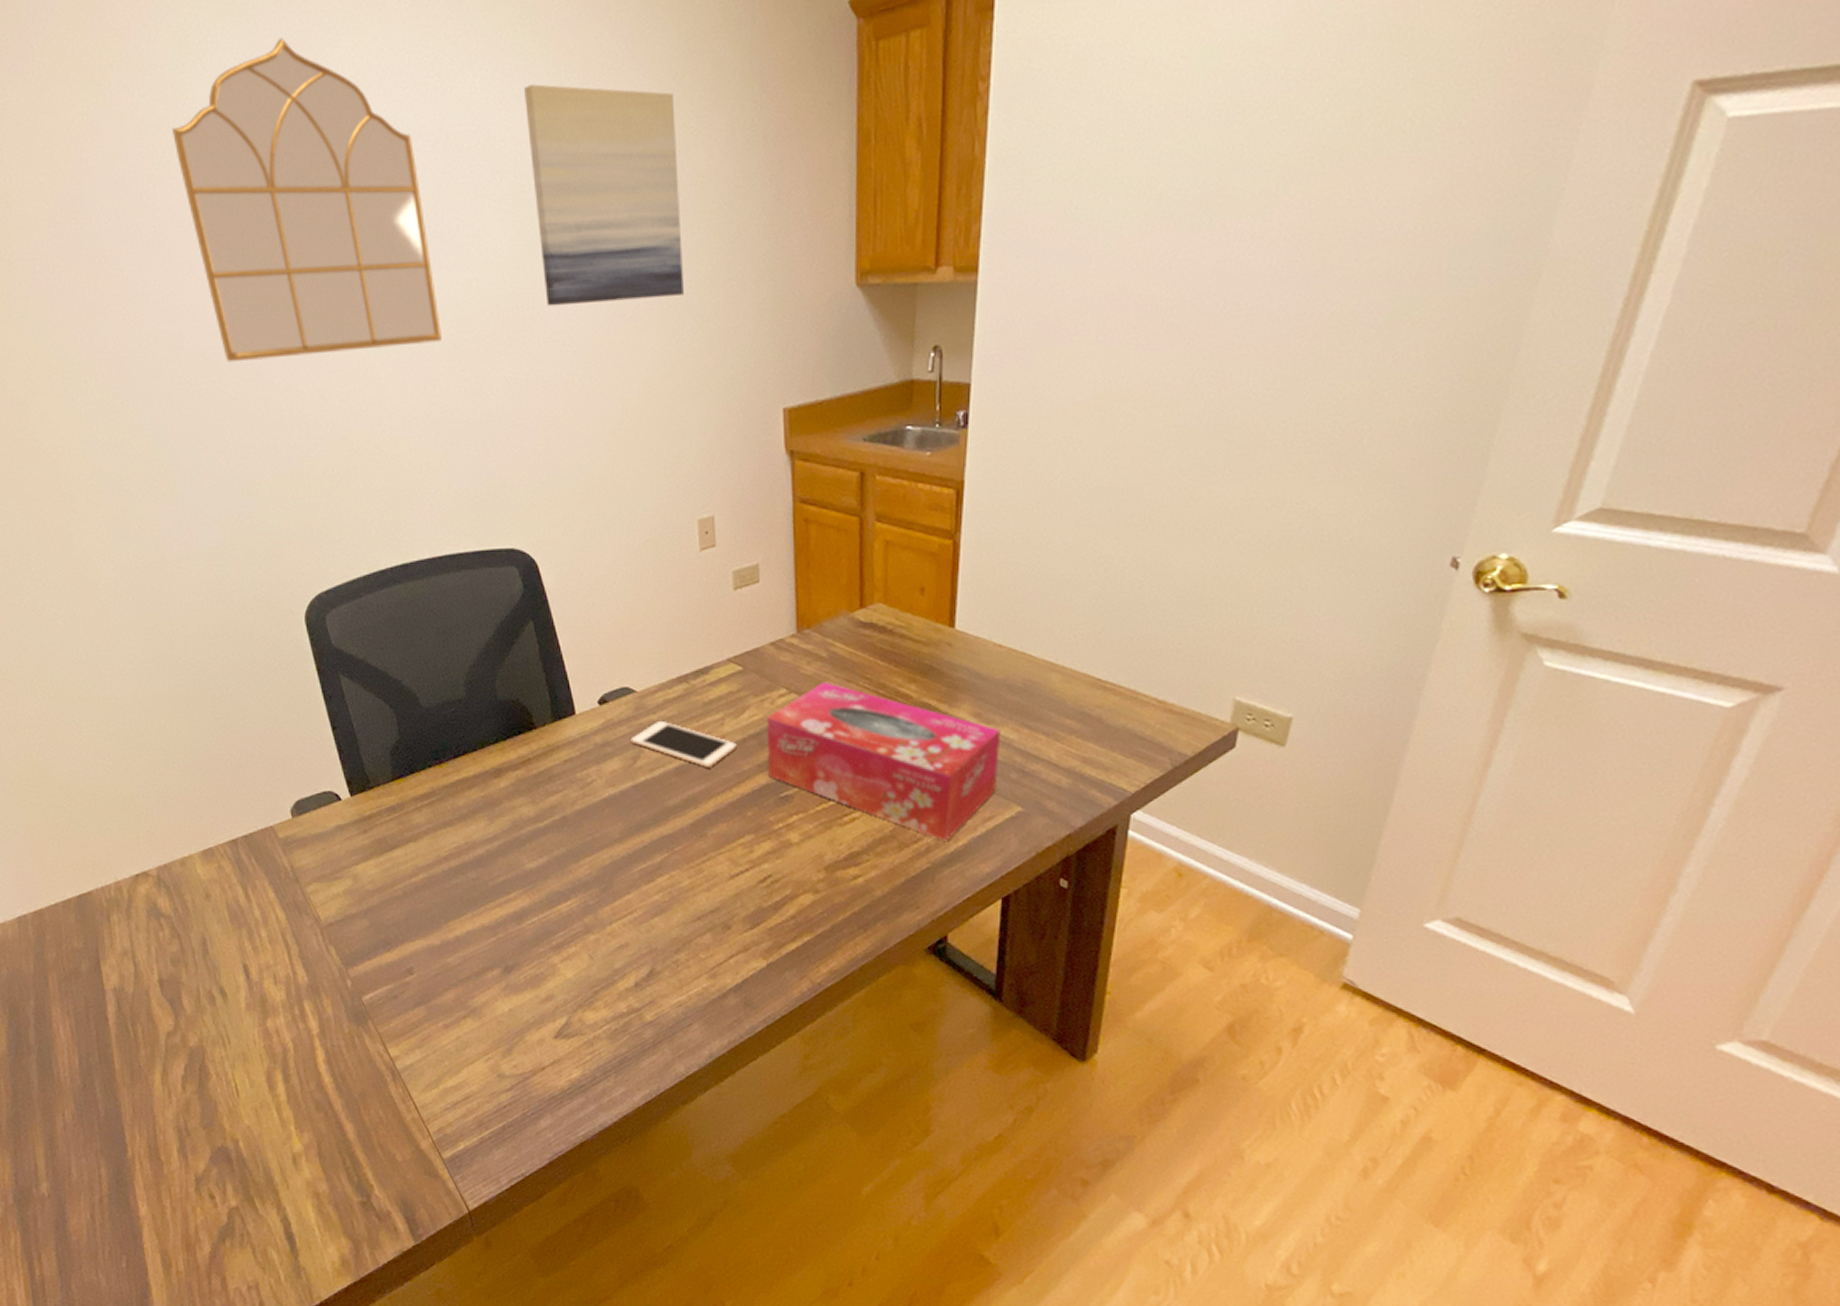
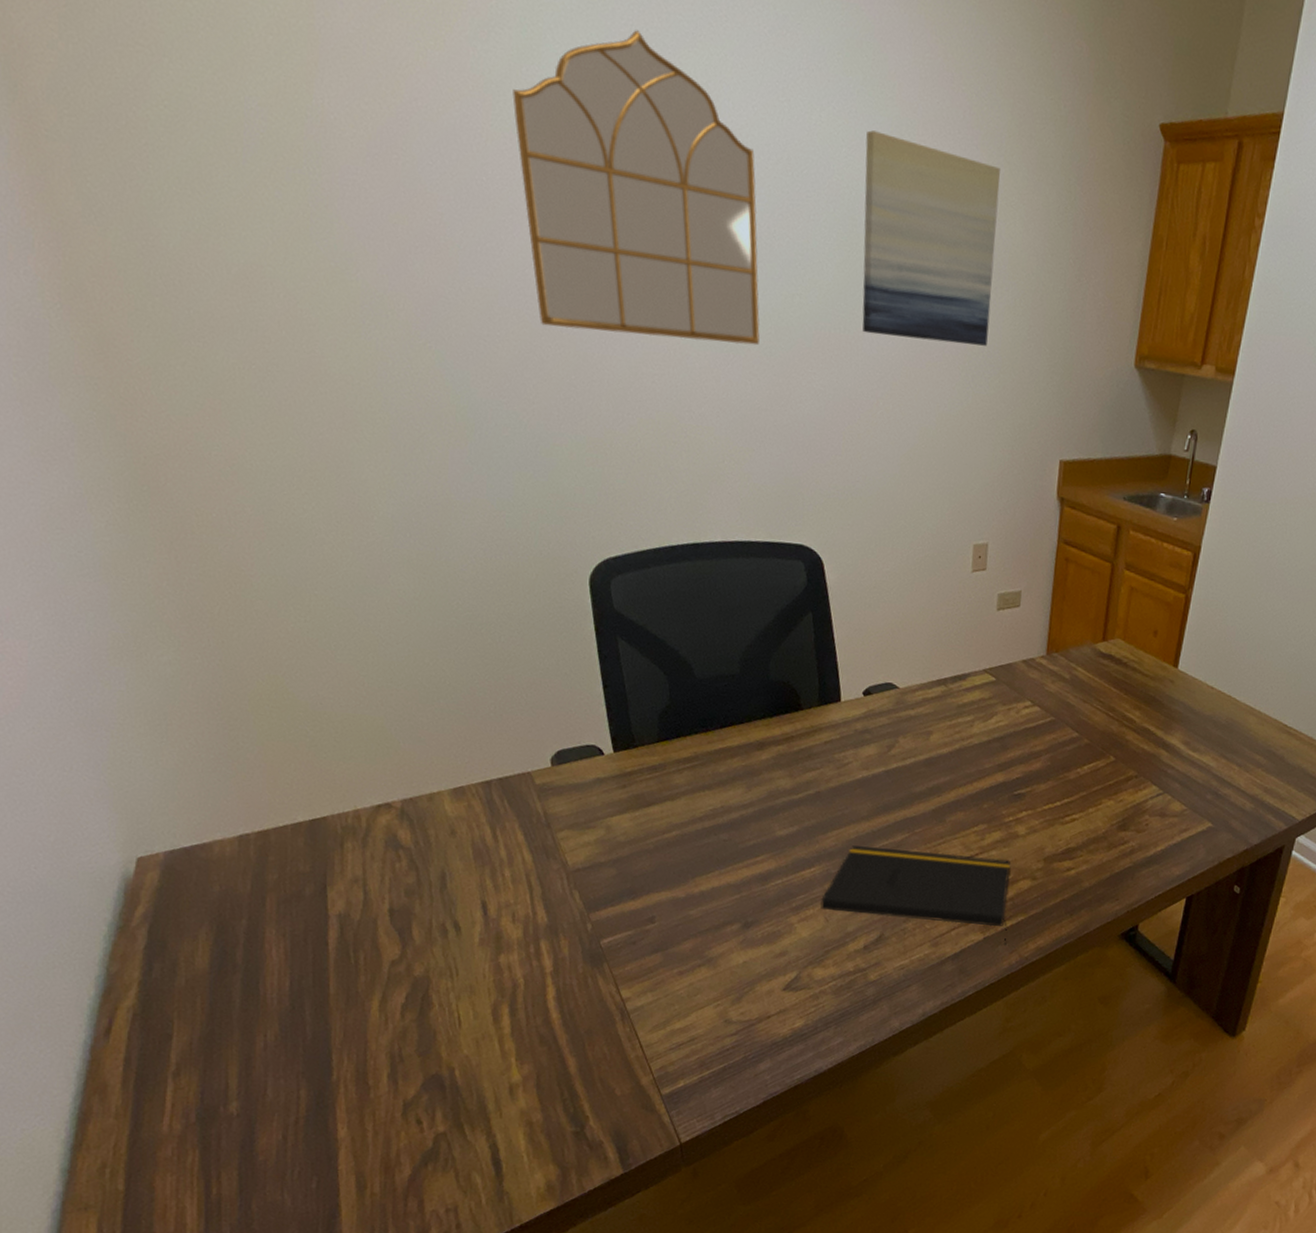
notepad: none [582,871,794,970] -> present [820,845,1010,945]
cell phone: present [630,720,737,767] -> none [888,715,982,762]
tissue box: present [767,682,1001,841] -> none [1006,700,1204,846]

